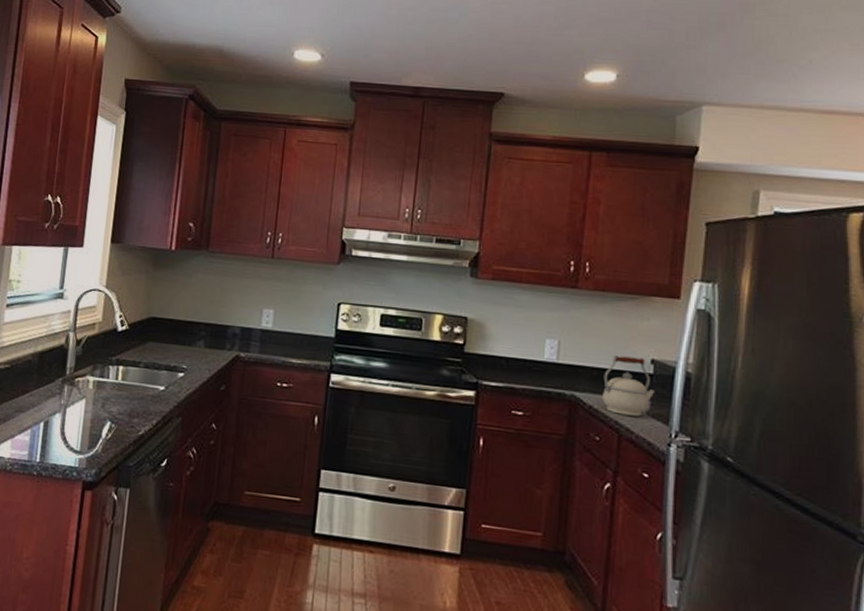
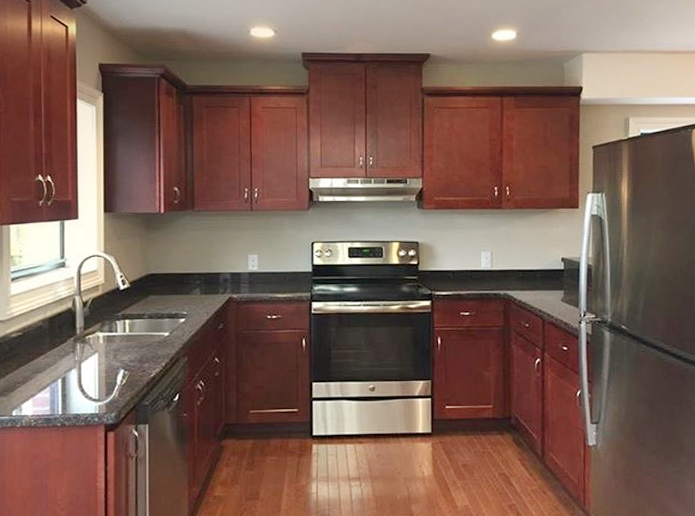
kettle: present [602,355,655,417] -> none [527,258,567,304]

